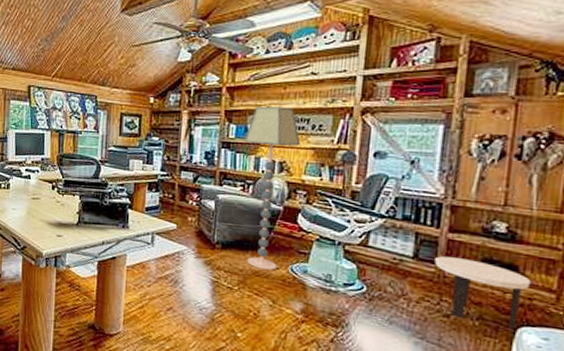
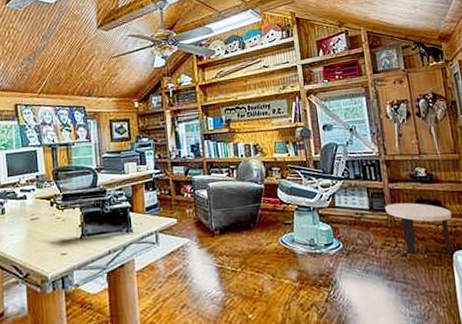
floor lamp: present [244,106,301,271] -> none [221,97,270,247]

